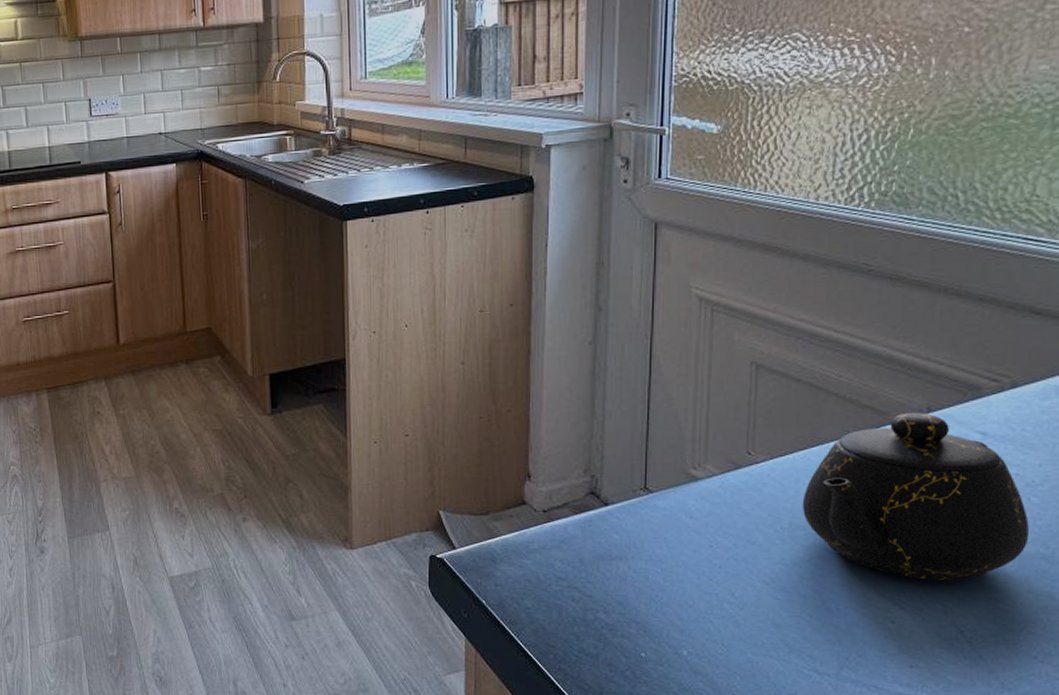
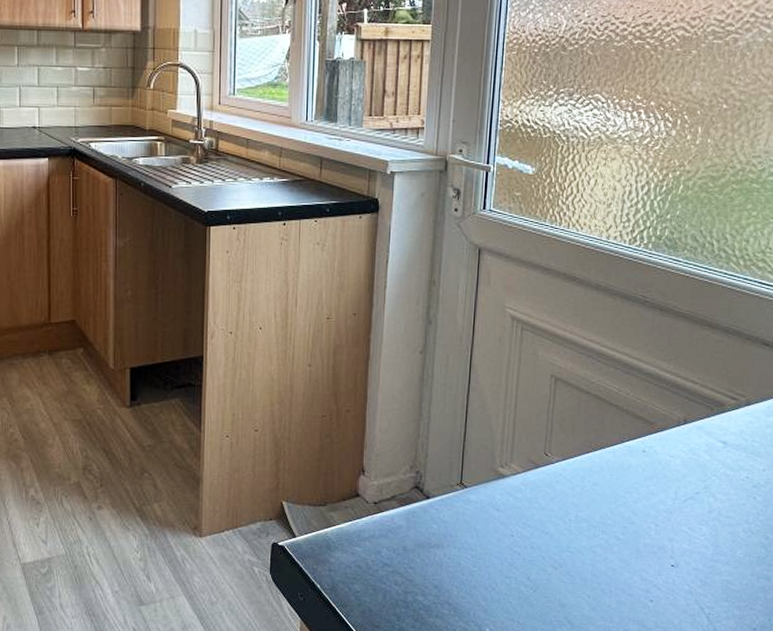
teapot: present [802,412,1030,581] -> none [586,423,755,566]

